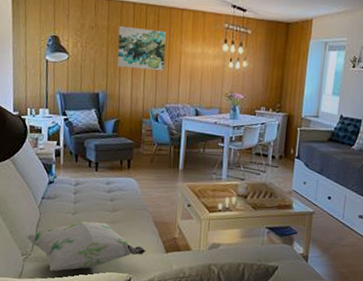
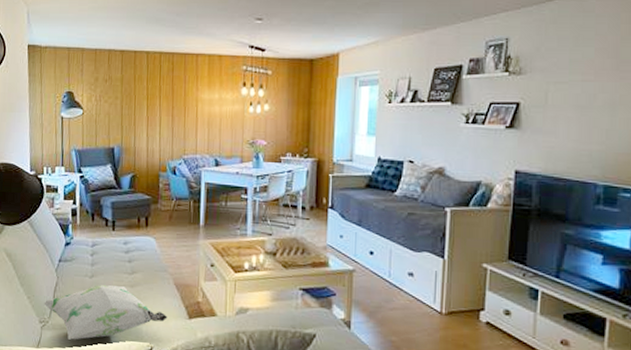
wall art: present [117,25,167,70] -> none [131,76,182,120]

